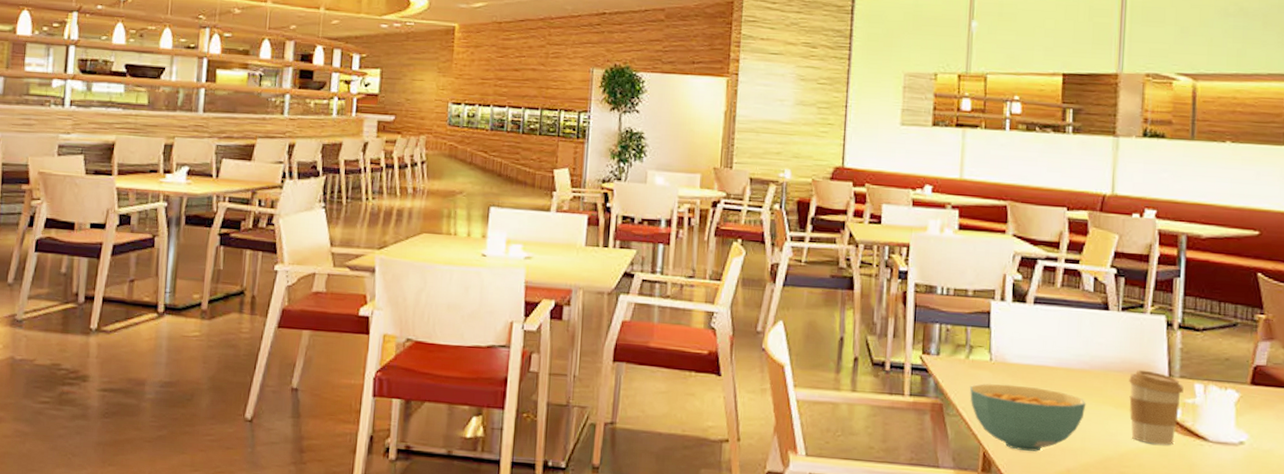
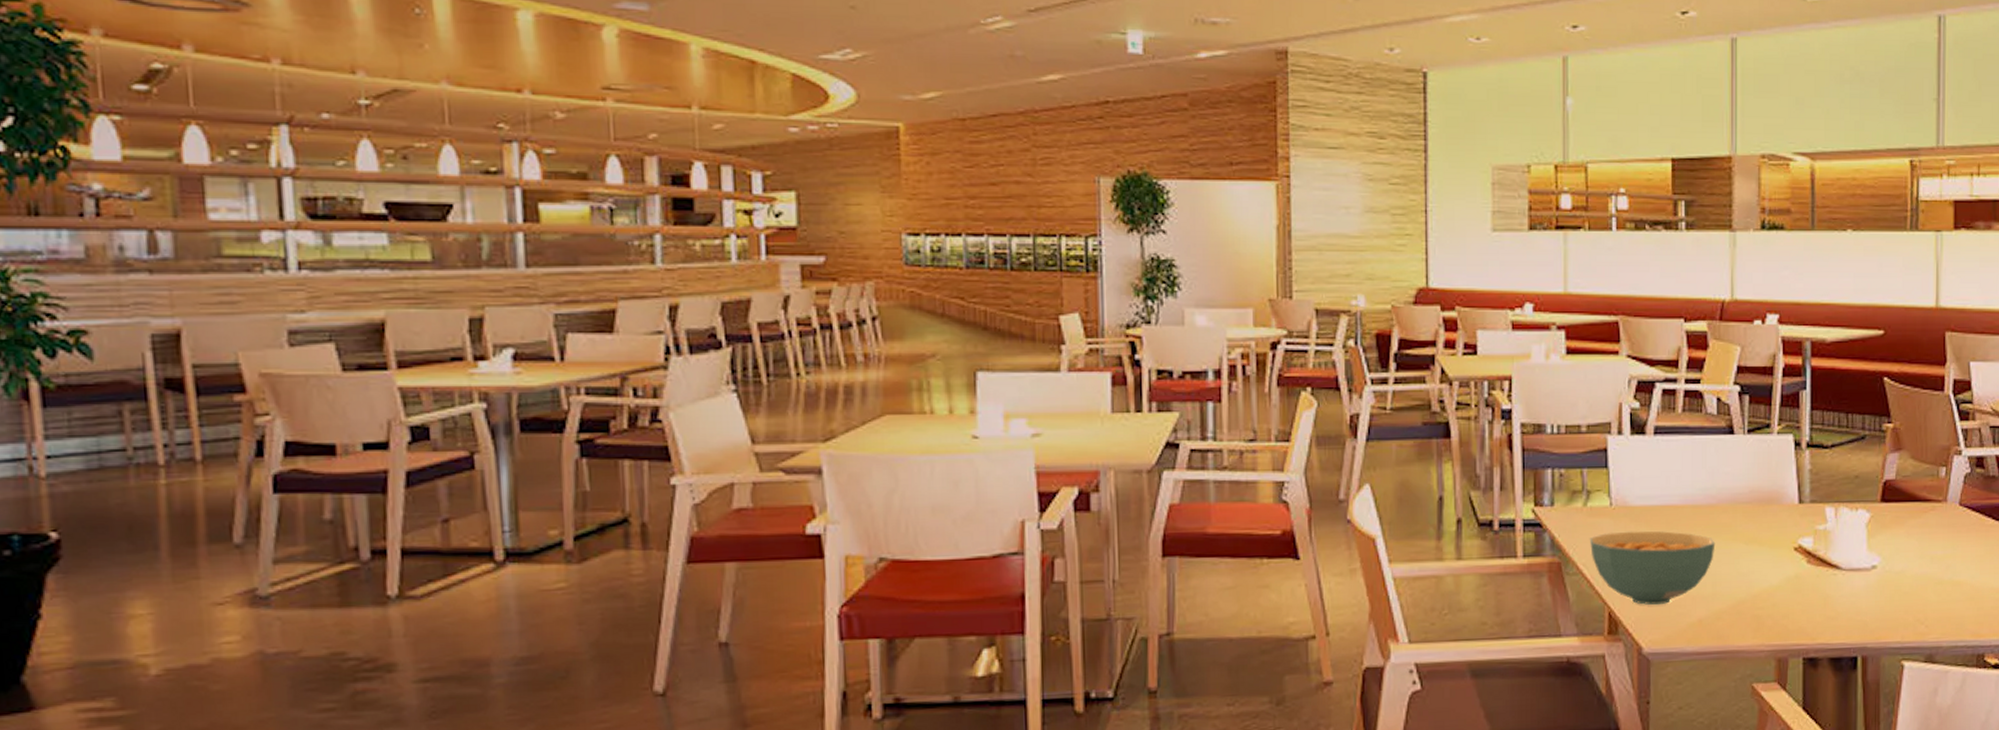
coffee cup: present [1129,369,1184,445] -> none [1758,498,1815,580]

